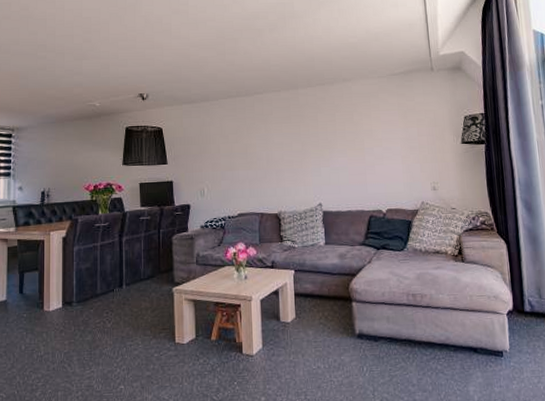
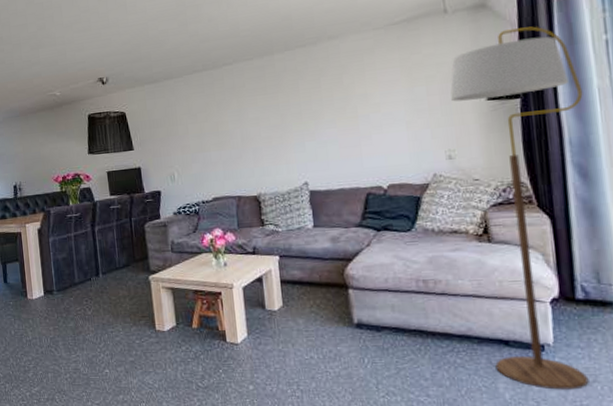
floor lamp: none [435,89,535,391] -> present [450,26,589,390]

